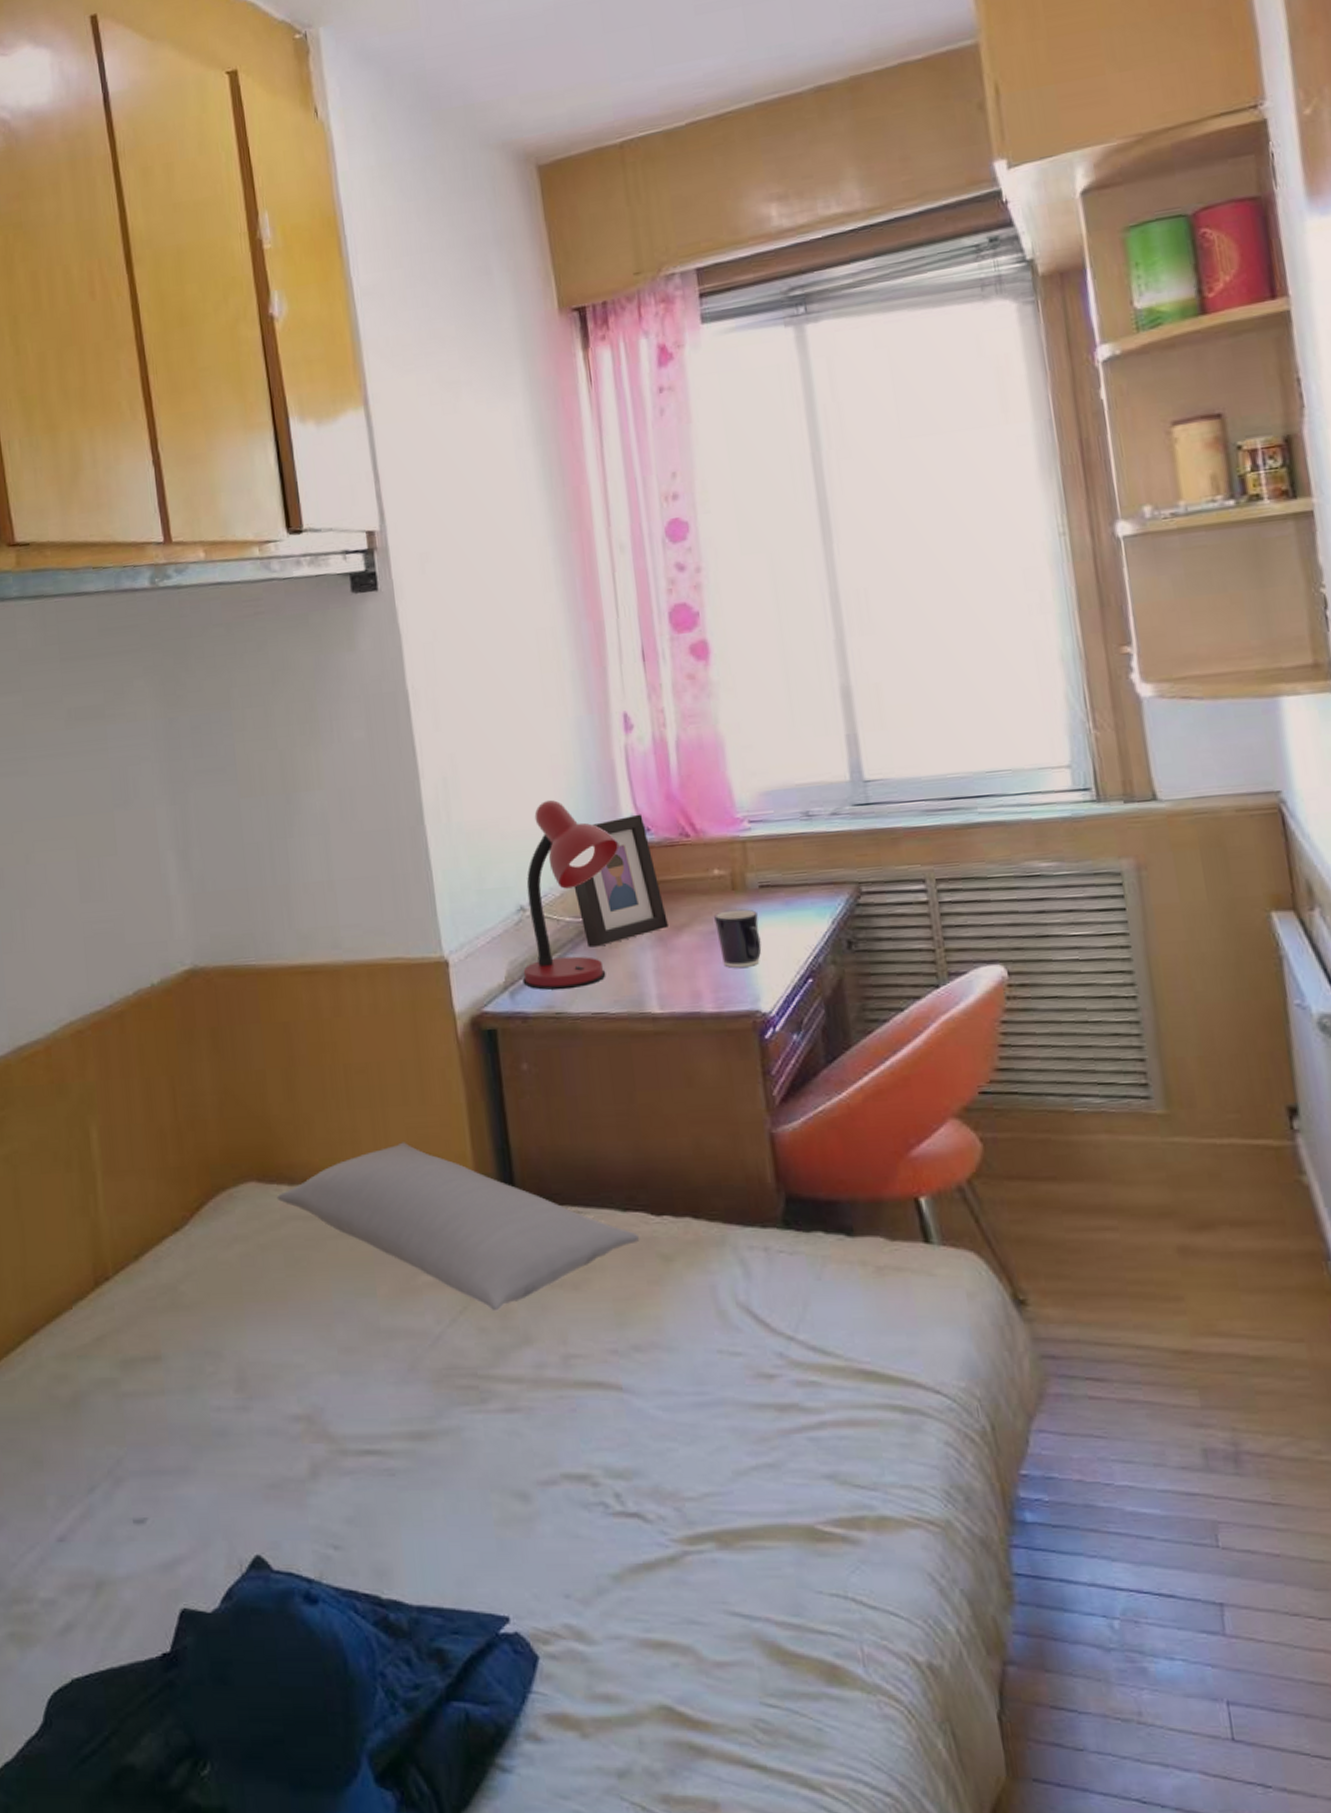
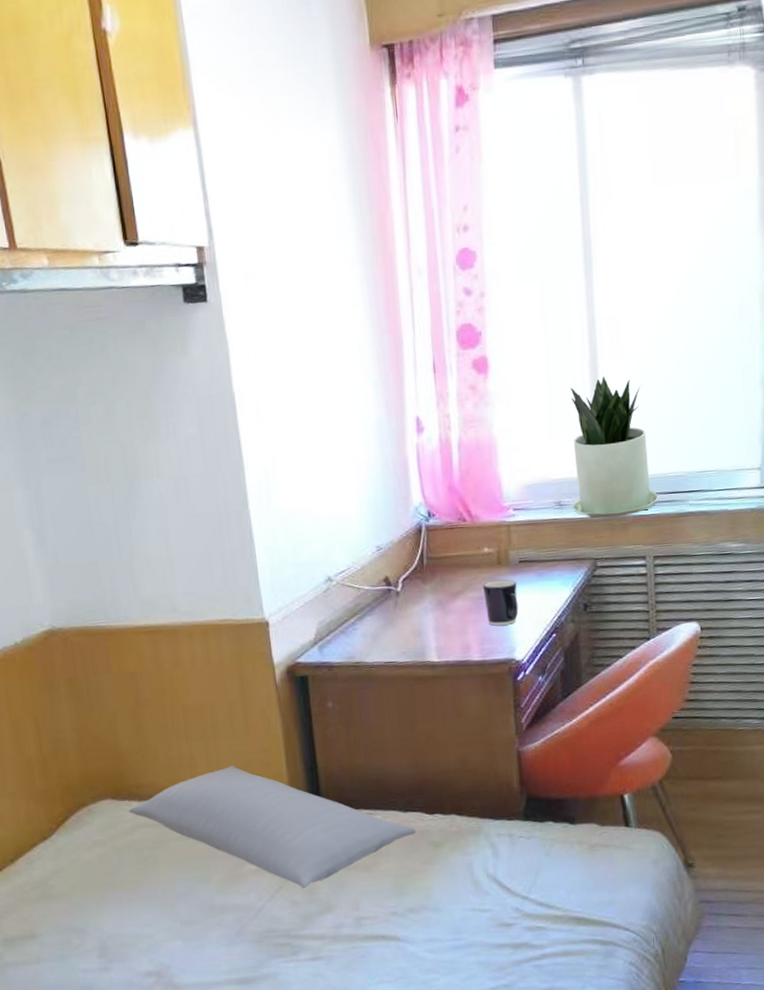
desk lamp: present [522,800,620,990] -> none [329,490,410,644]
picture frame: present [574,814,668,948] -> none [372,502,447,611]
planter: none [813,659,937,832] -> present [571,377,659,518]

